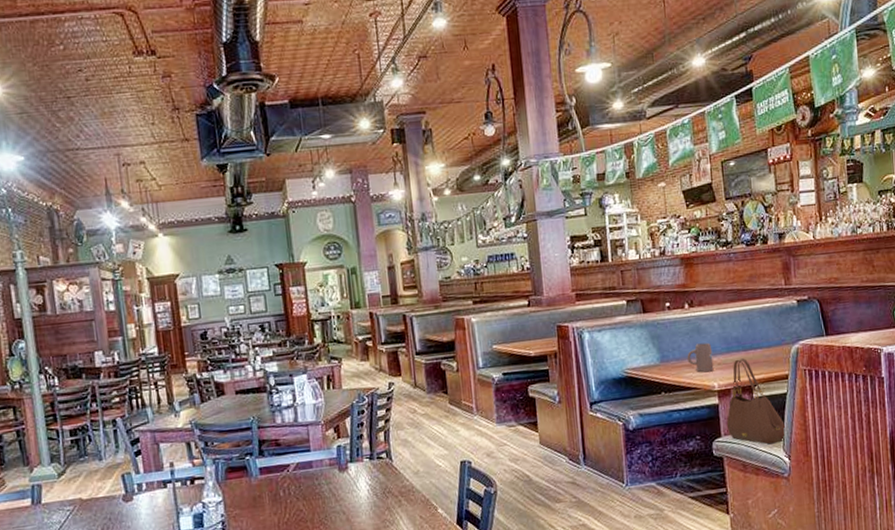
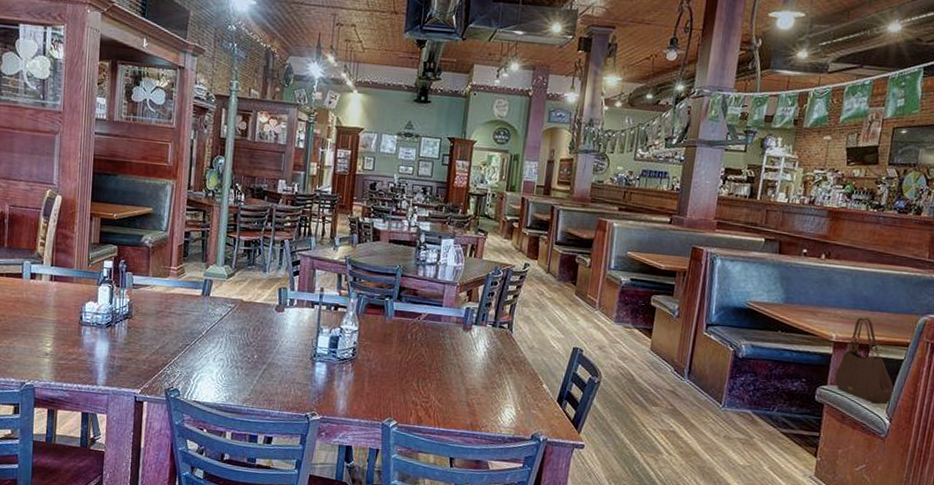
beer mug: present [687,342,714,373] -> none [811,293,839,323]

